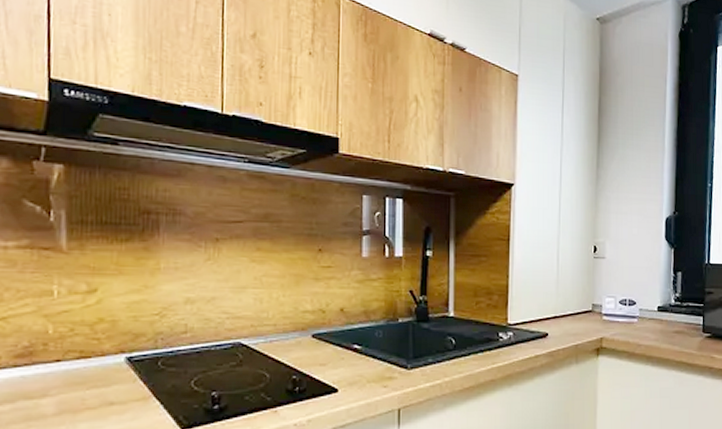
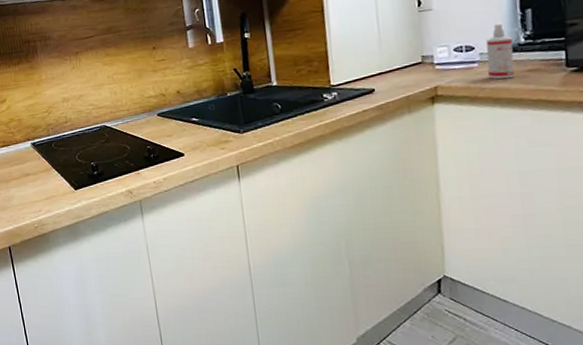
spray bottle: none [644,282,666,338] -> present [486,23,515,79]

